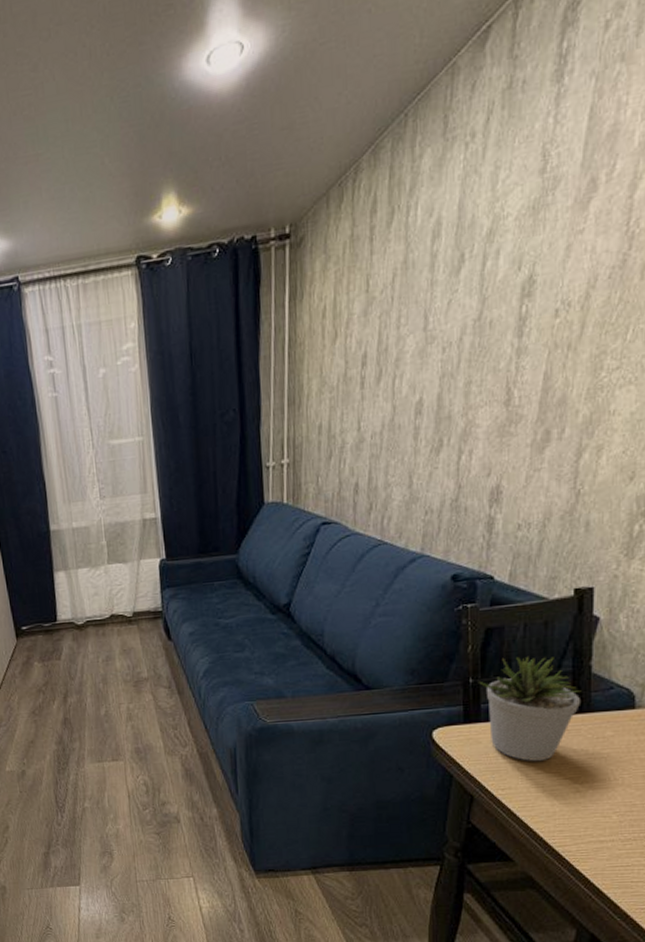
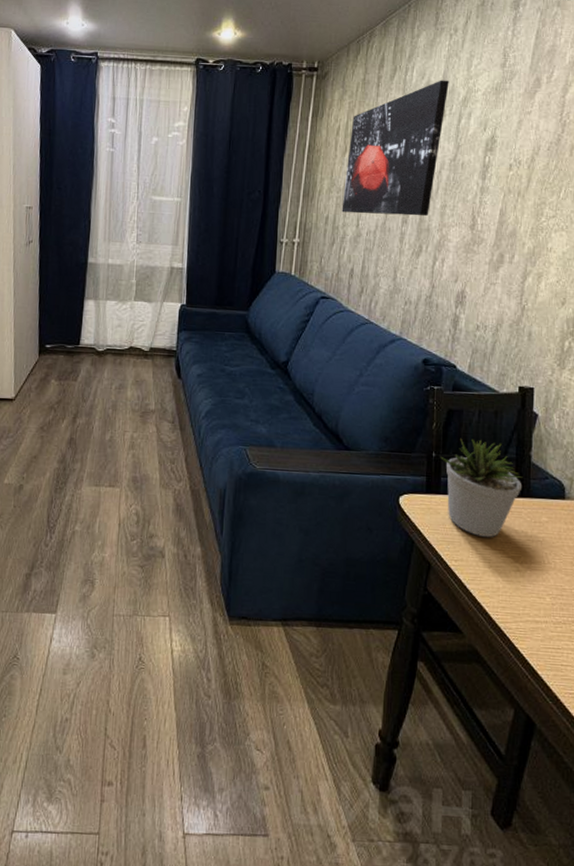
wall art: none [337,210,467,417] -> present [341,80,449,216]

